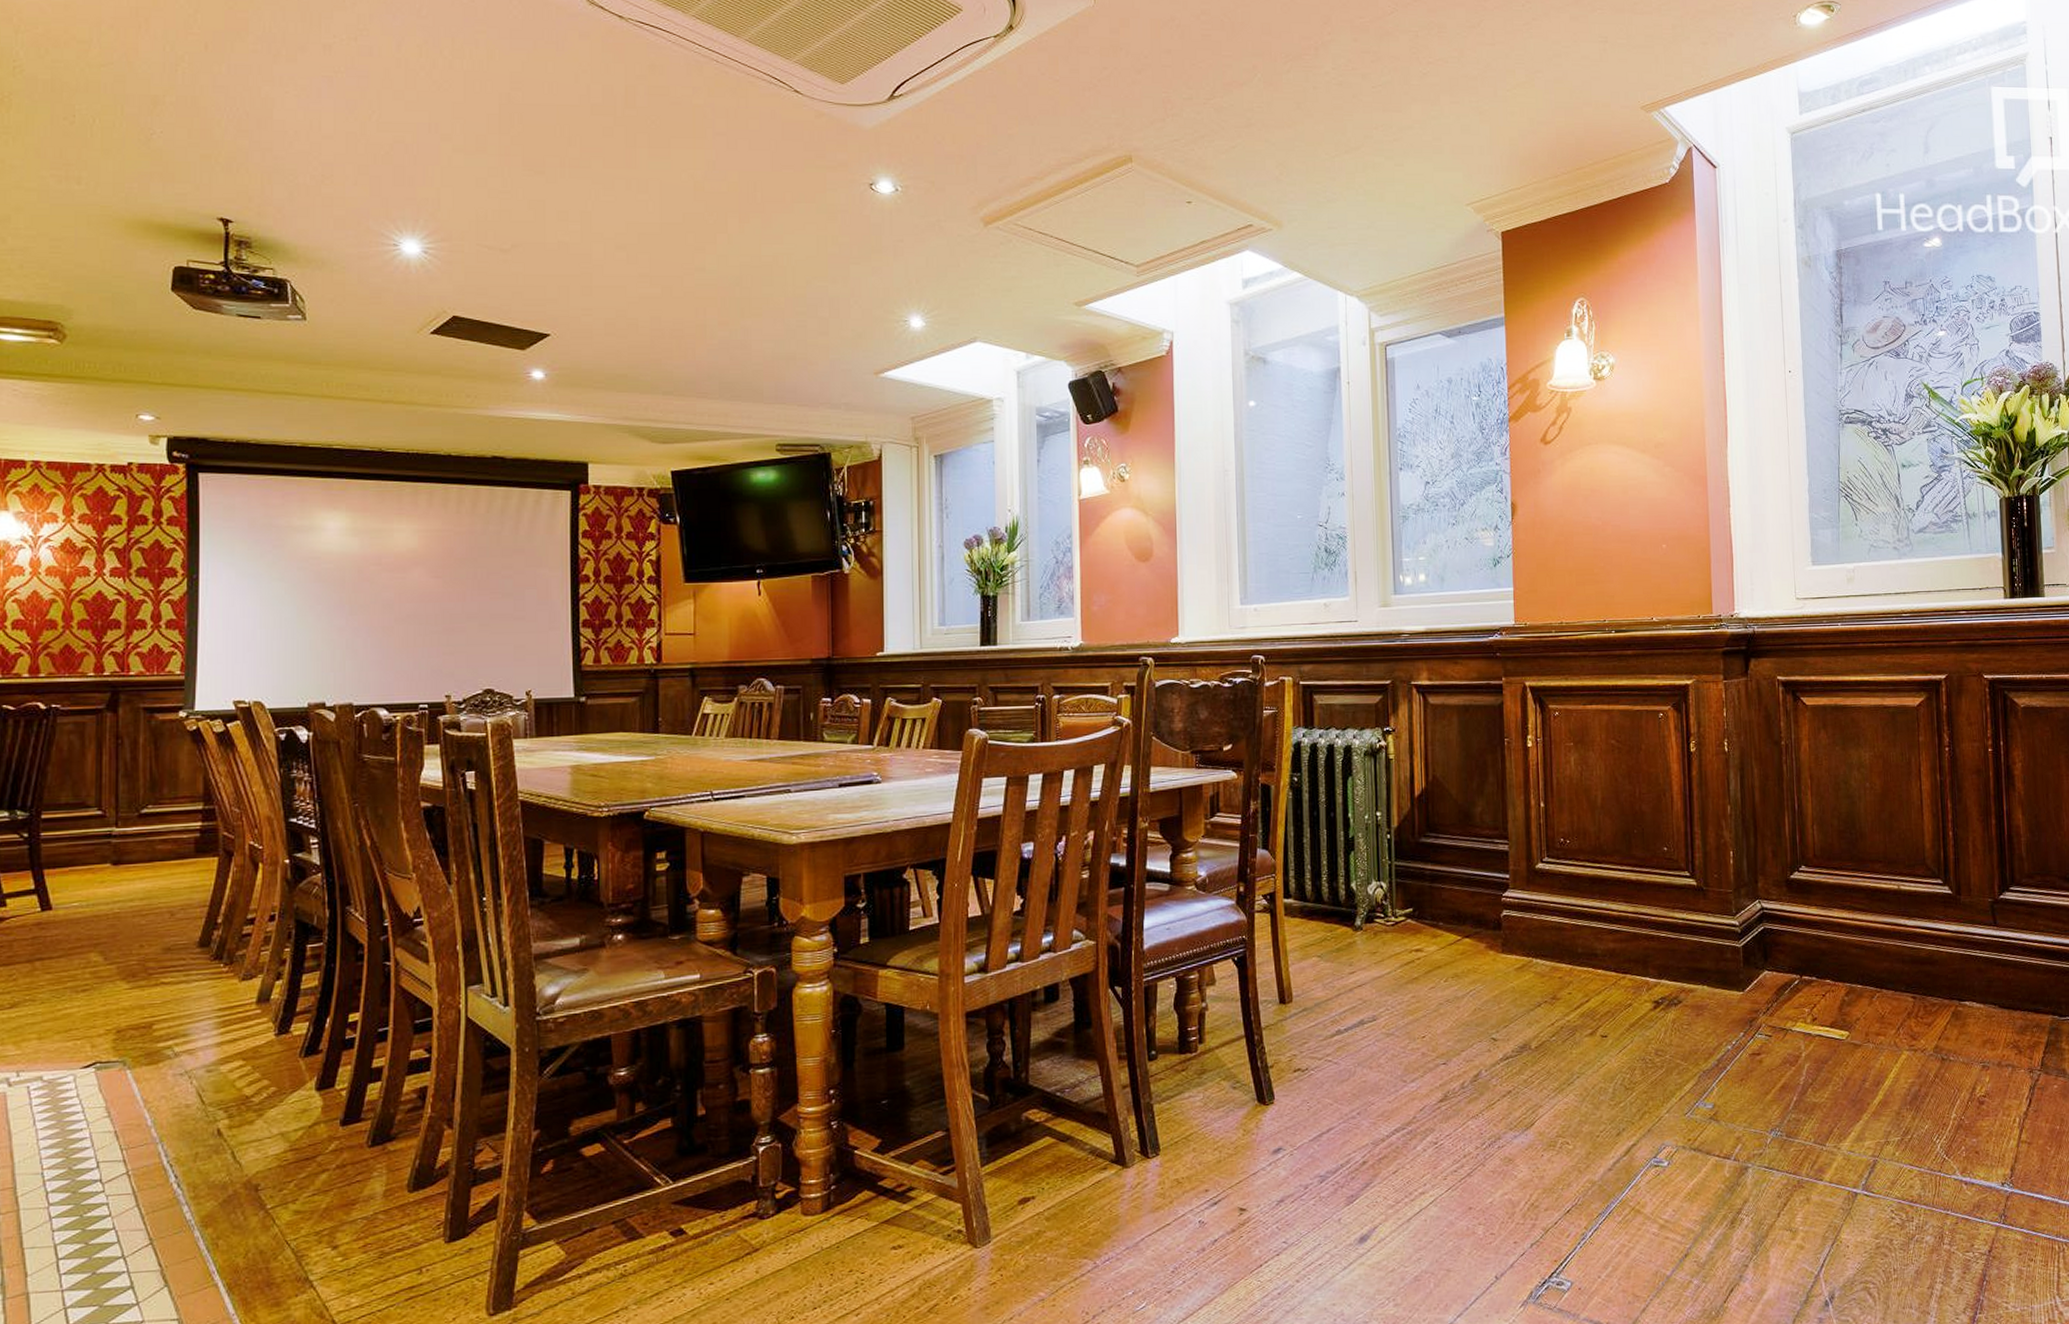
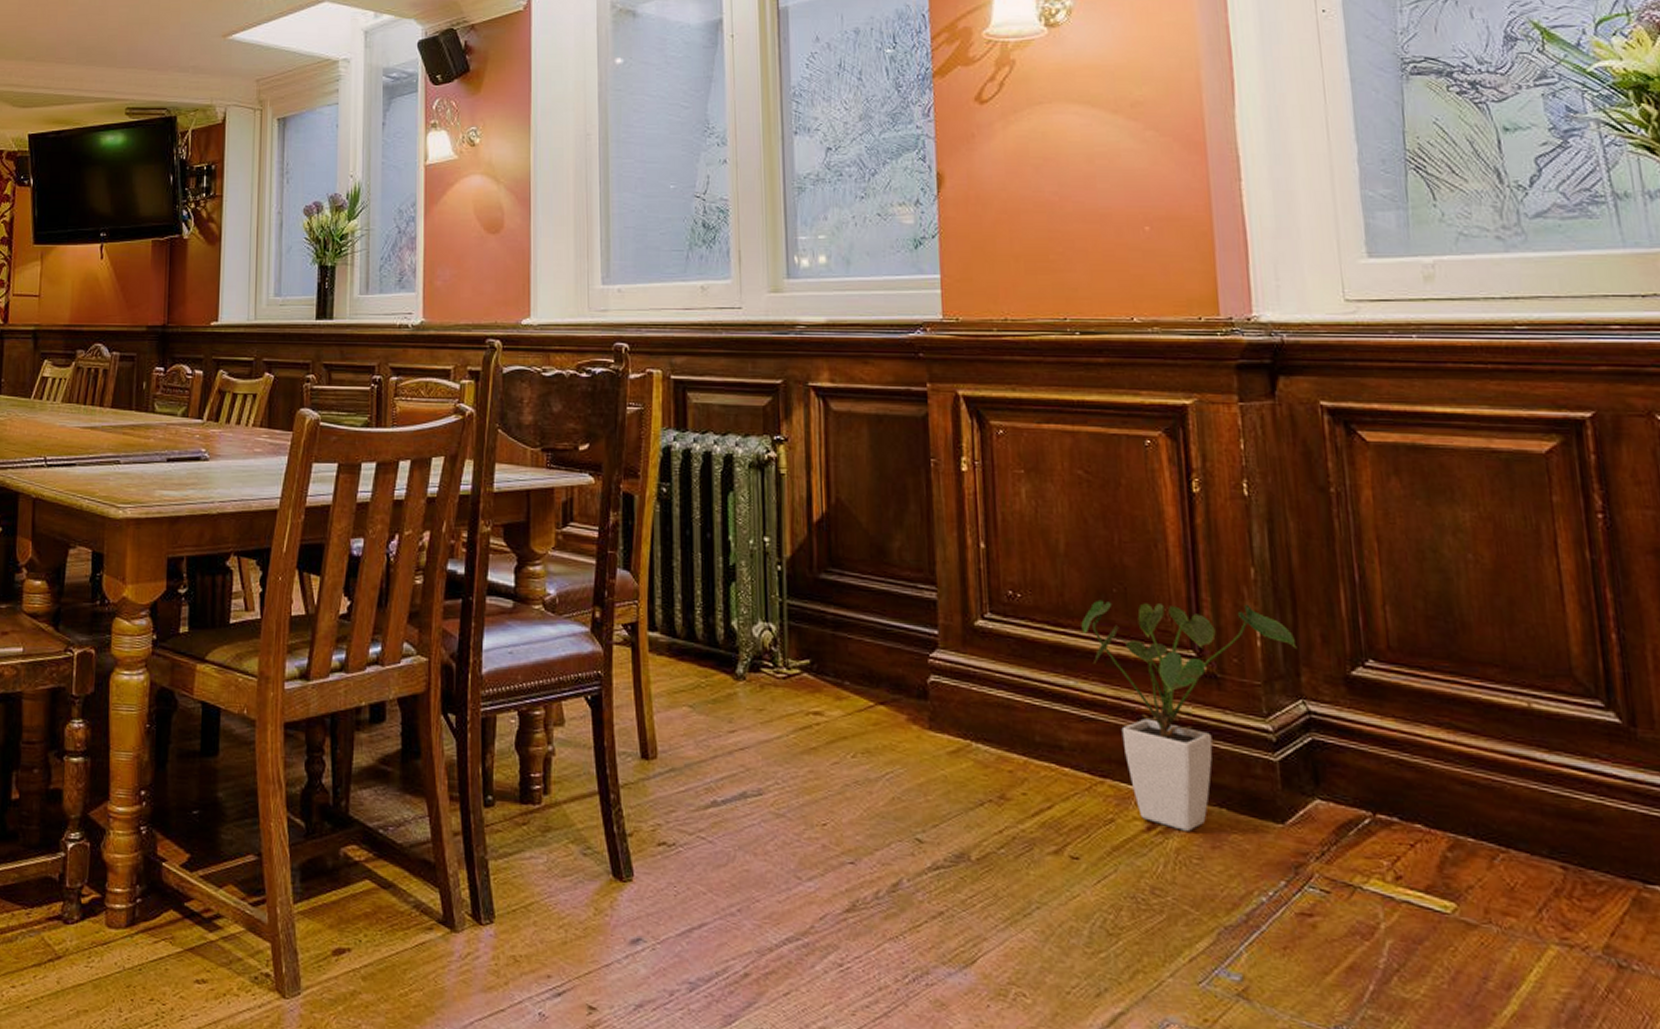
house plant: none [1612,833,1756,1006] -> present [1081,599,1297,831]

